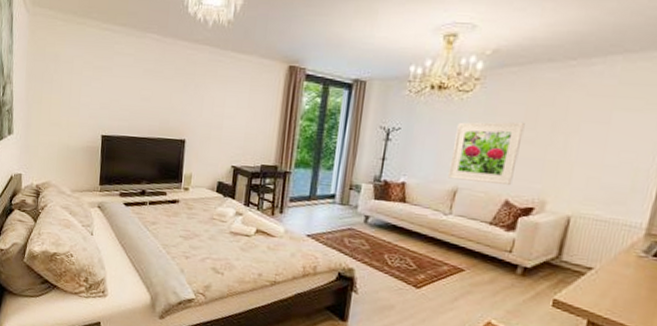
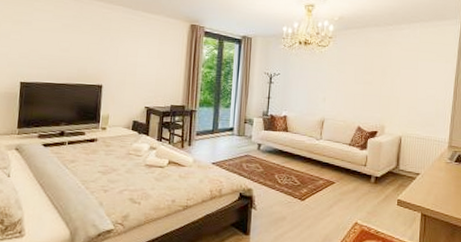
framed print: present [448,121,525,186] -> none [317,68,365,116]

